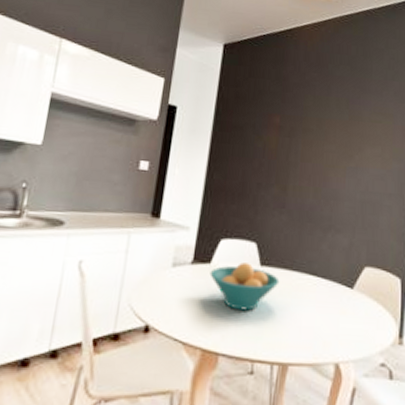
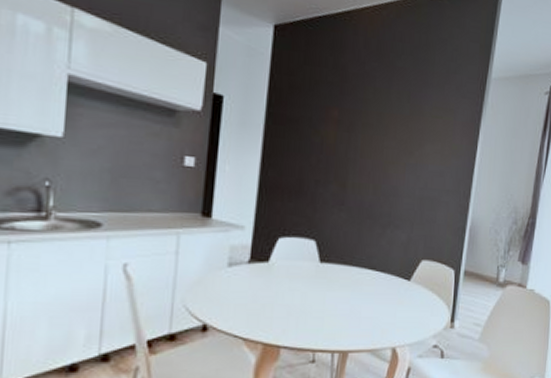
fruit bowl: present [210,262,280,311] -> none [268,260,340,306]

